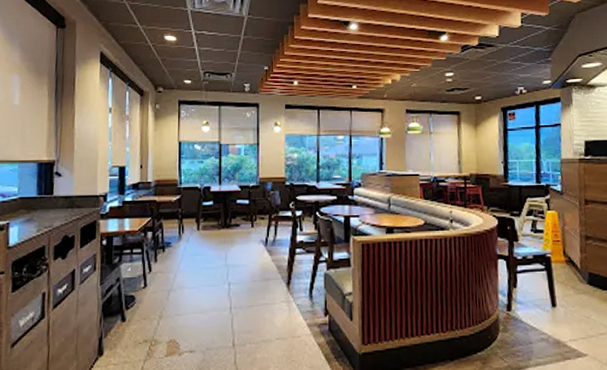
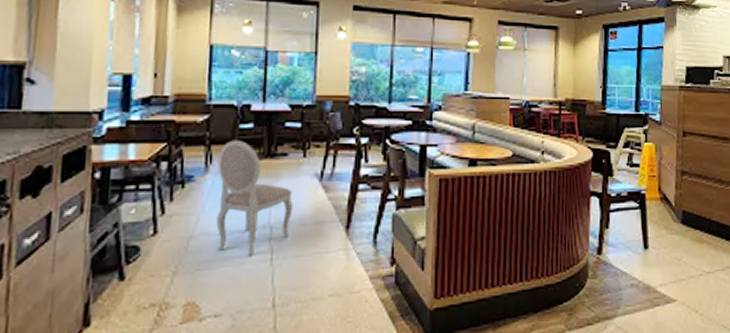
dining chair: none [188,214,245,305] -> present [216,139,293,256]

